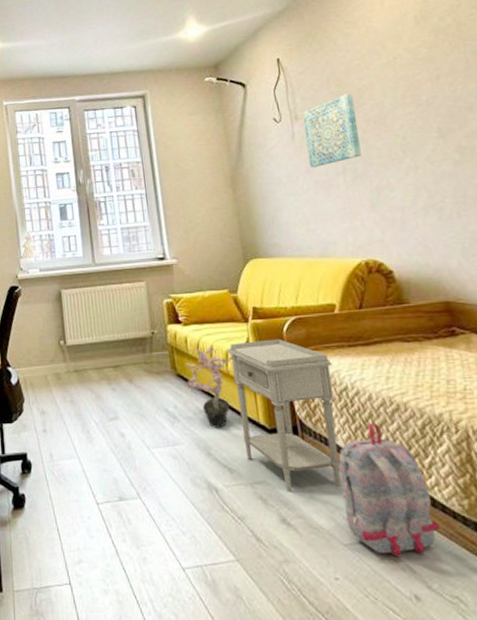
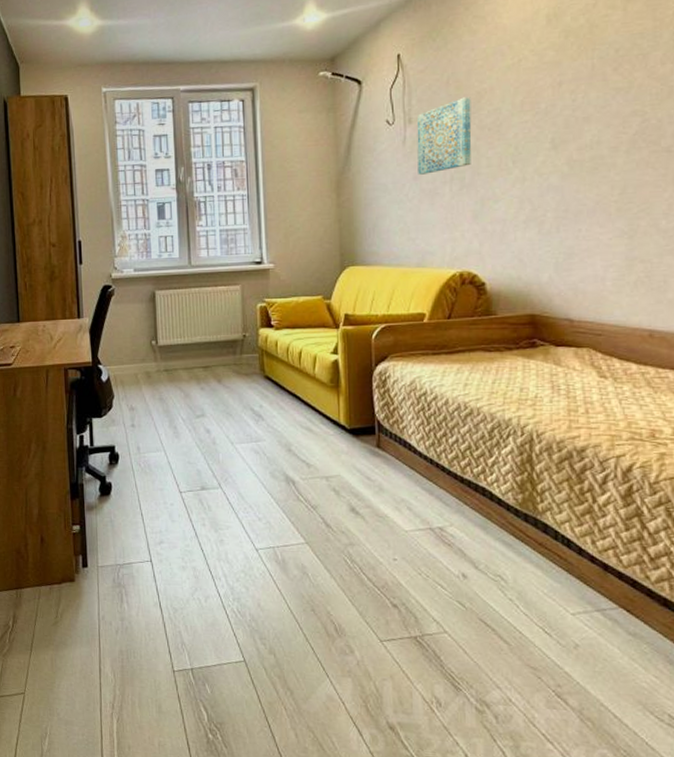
potted plant: present [184,346,233,428] -> none [271,350,321,427]
nightstand: present [226,338,342,492] -> none [315,345,415,485]
backpack: present [338,422,440,556] -> none [408,425,493,541]

